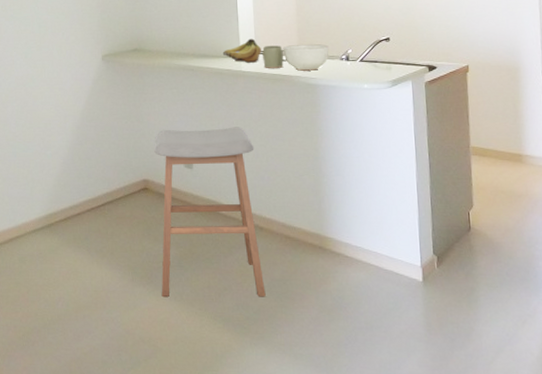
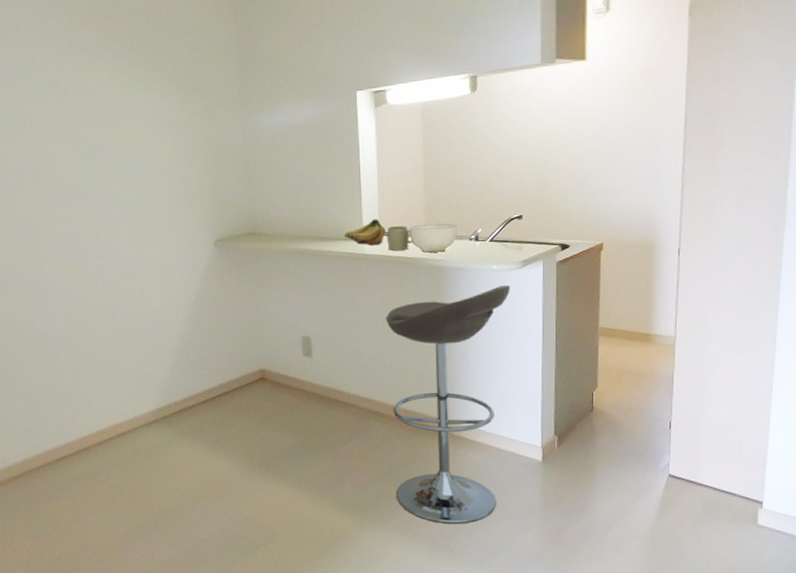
stool: present [154,127,266,297] -> none [271,313,385,484]
bar stool: none [263,104,382,346] -> present [386,285,510,524]

